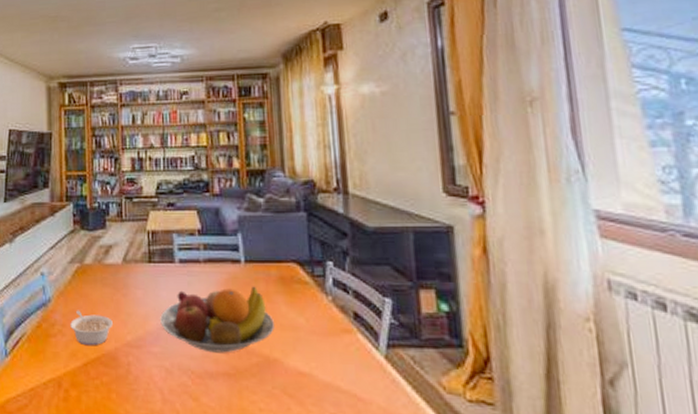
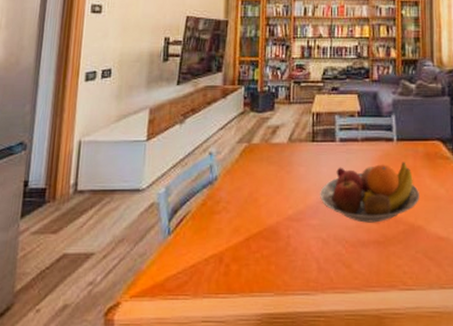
legume: present [70,310,113,346] -> none [235,187,276,221]

